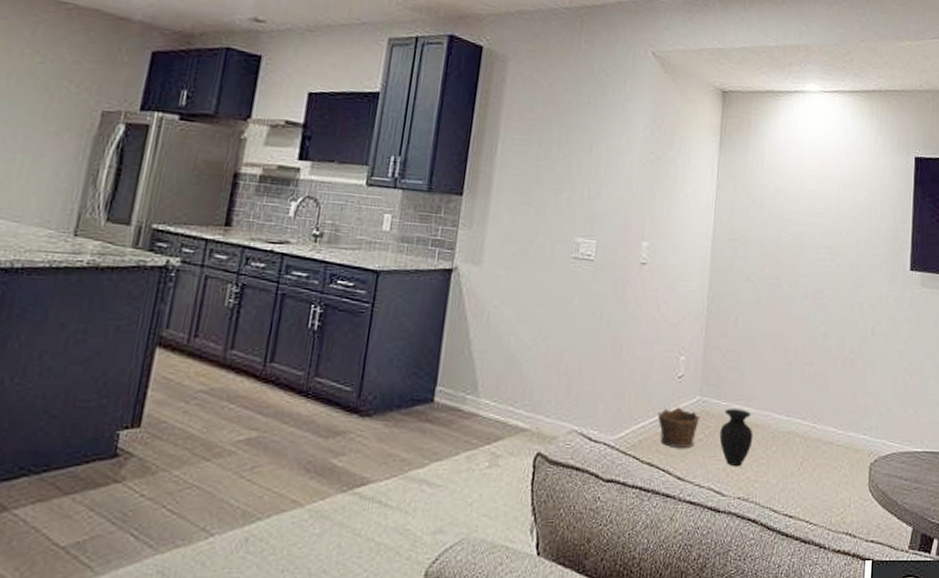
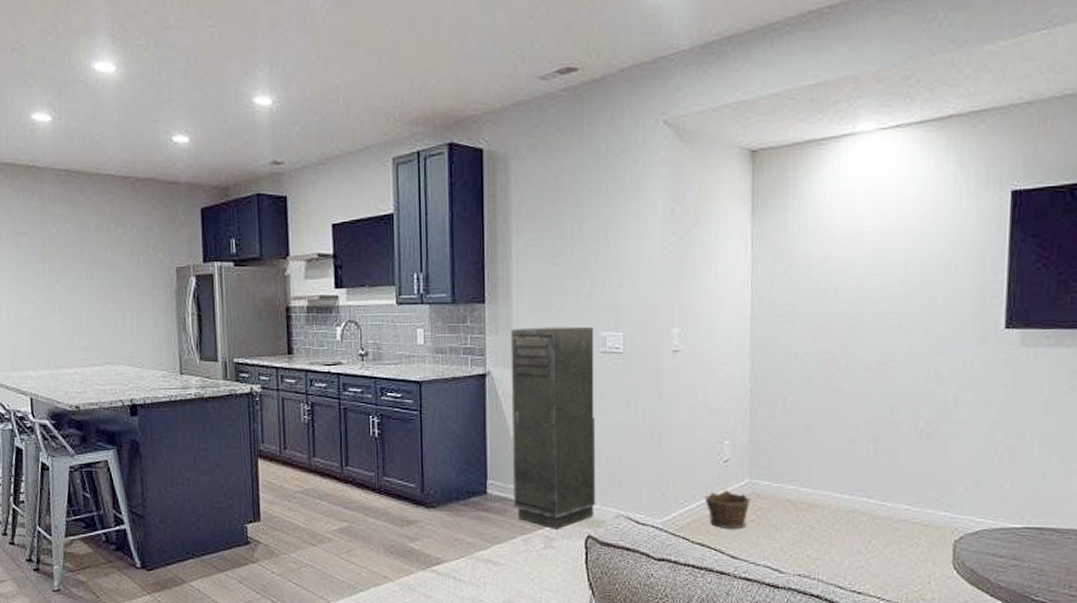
storage cabinet: none [462,225,568,445] -> present [510,326,596,529]
vase: present [719,409,753,466] -> none [773,490,812,545]

